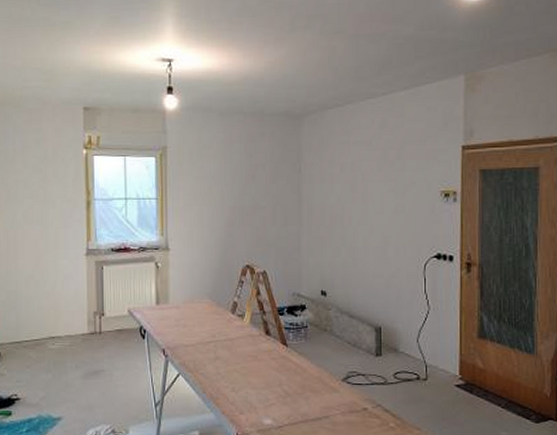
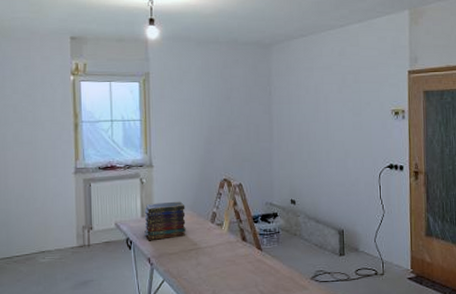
book stack: none [159,288,204,330] -> present [144,201,186,240]

